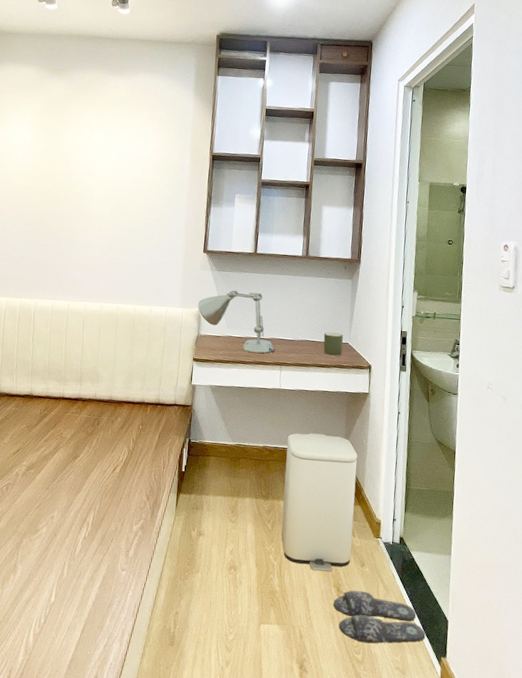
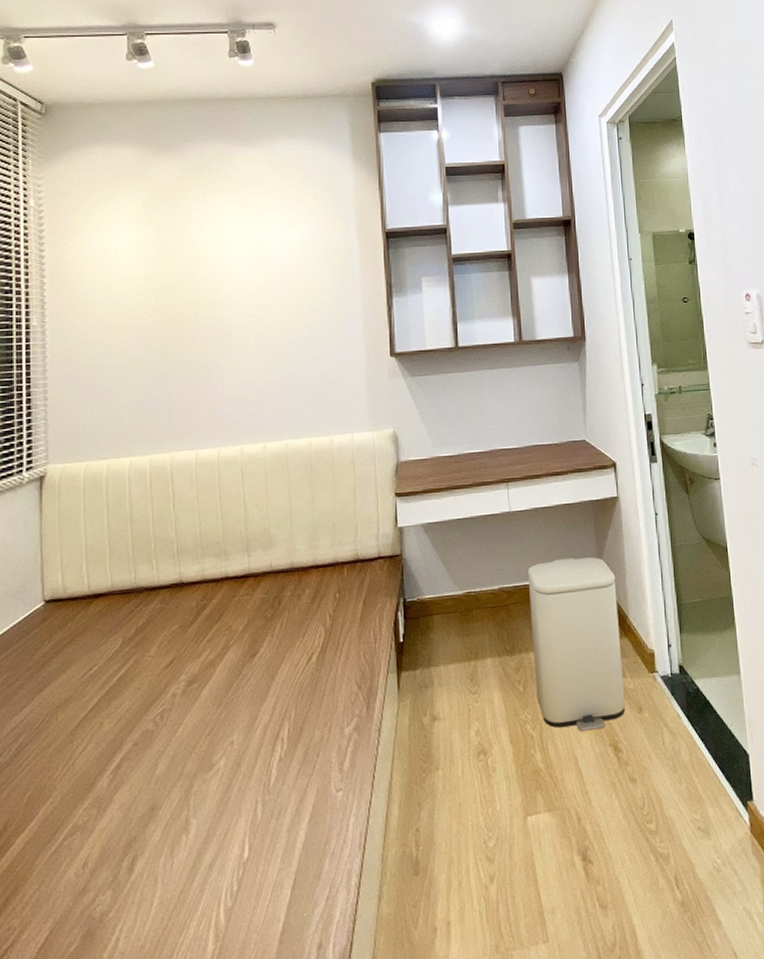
desk lamp: present [198,290,276,354] -> none [392,396,498,473]
mug: present [323,332,344,357] -> none [554,430,580,460]
slippers: present [333,590,426,644] -> none [612,742,726,808]

